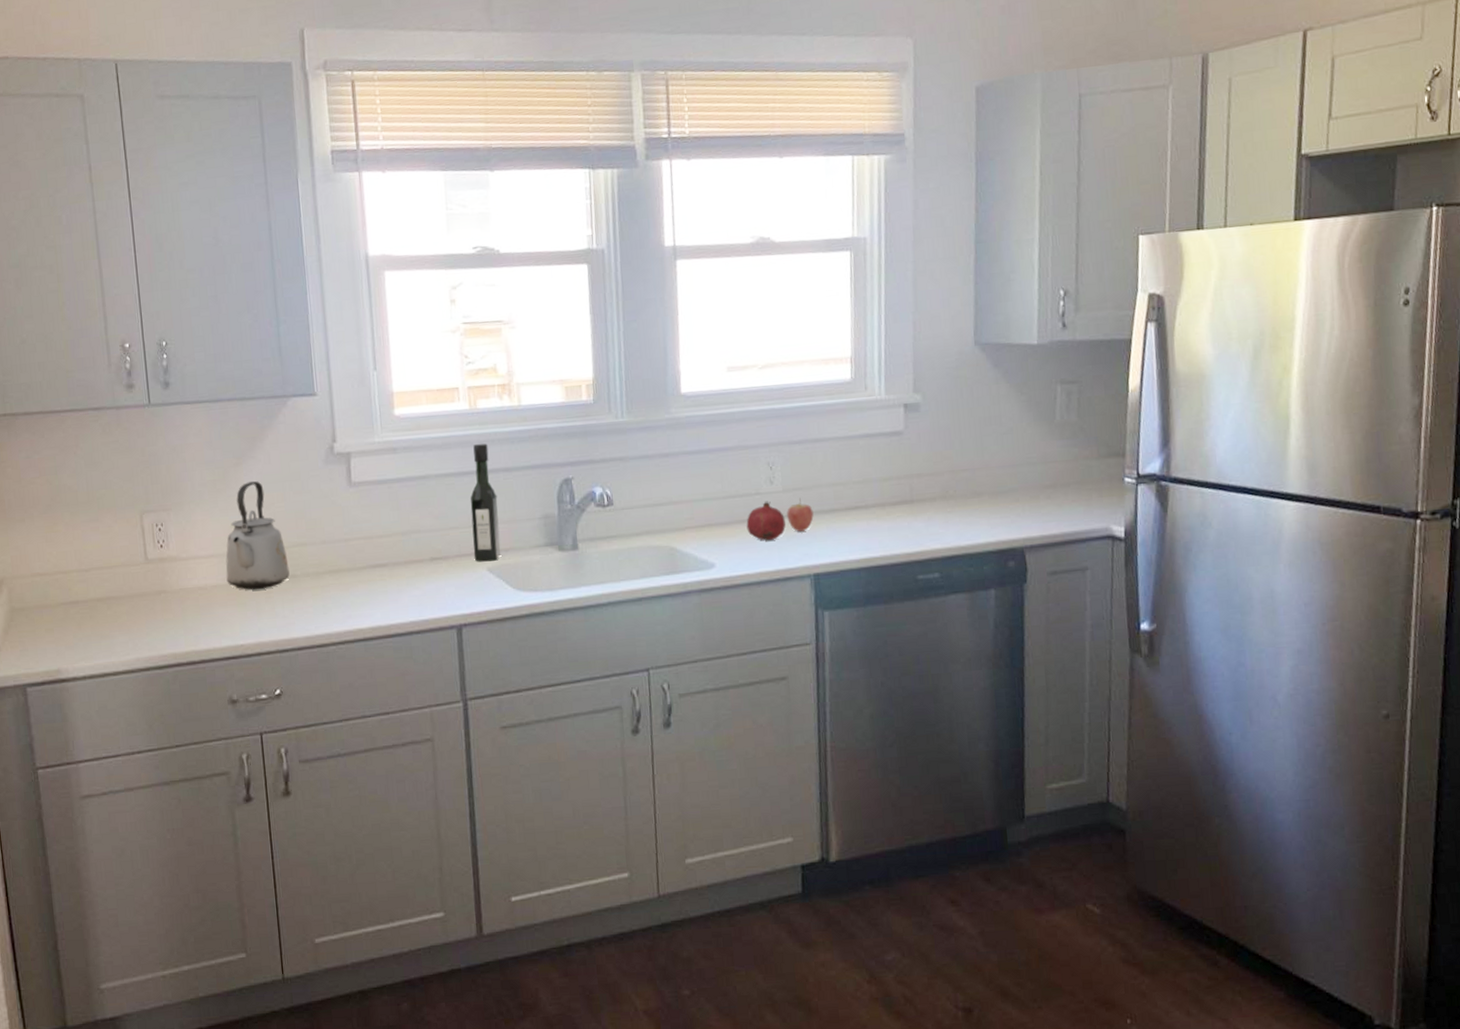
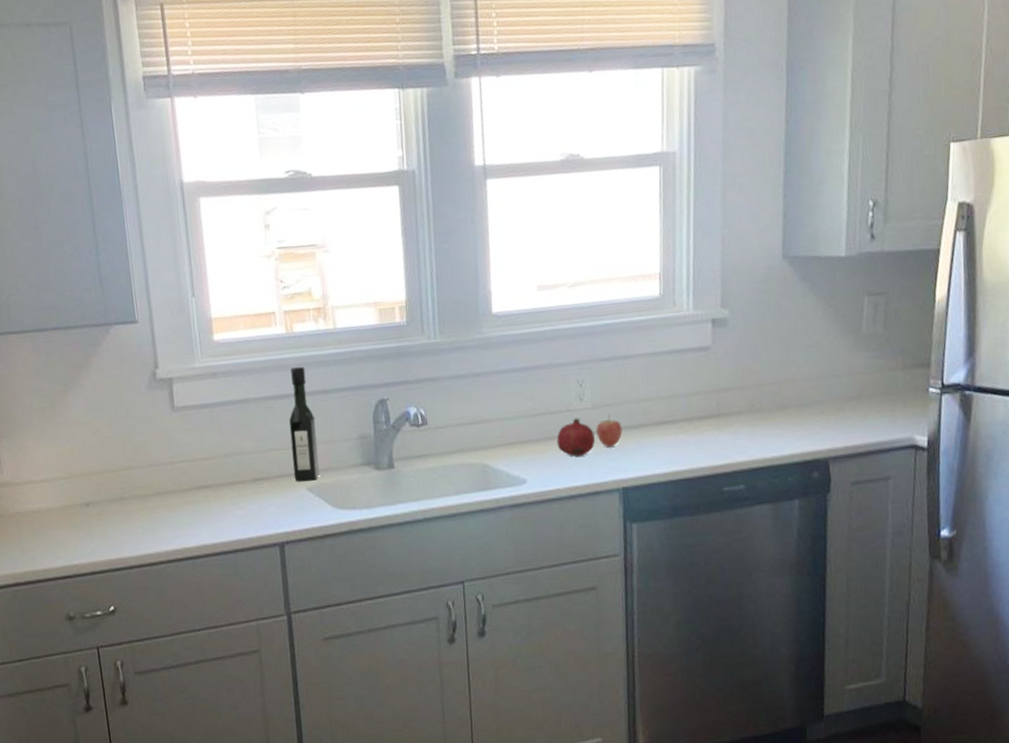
kettle: present [225,480,290,590] -> none [57,407,119,513]

